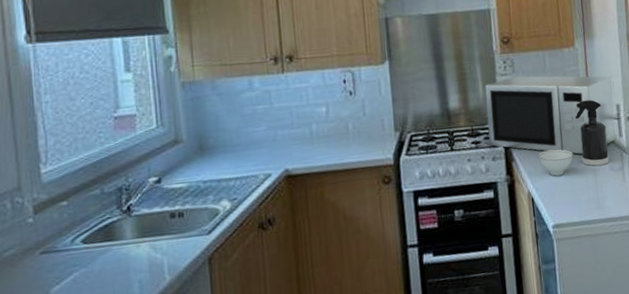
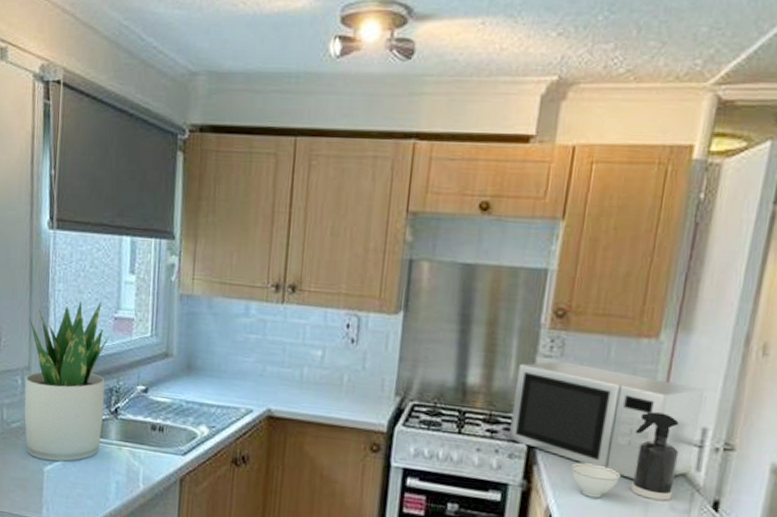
planter: none [13,105,116,283] -> present [24,300,109,462]

